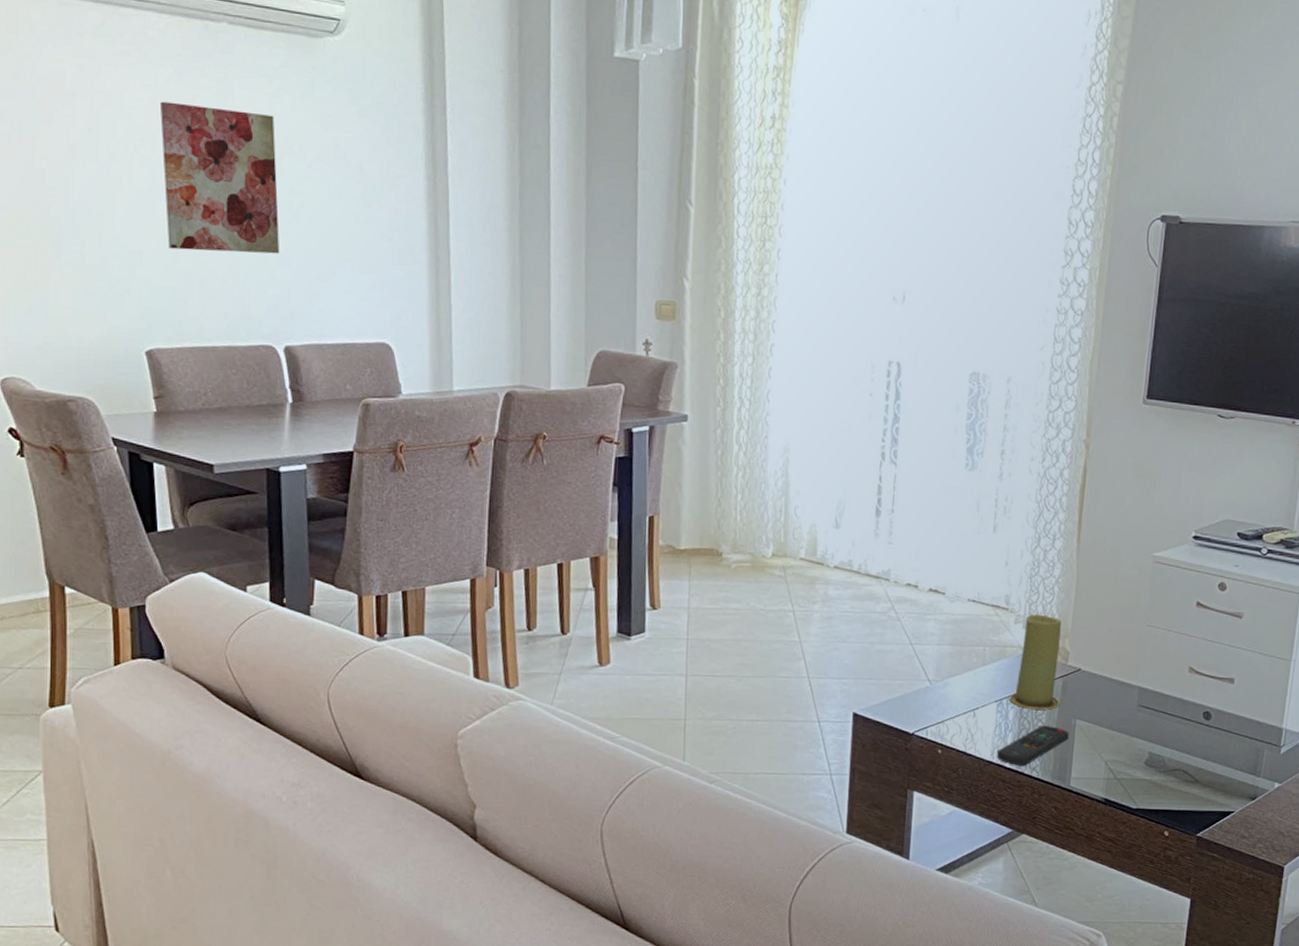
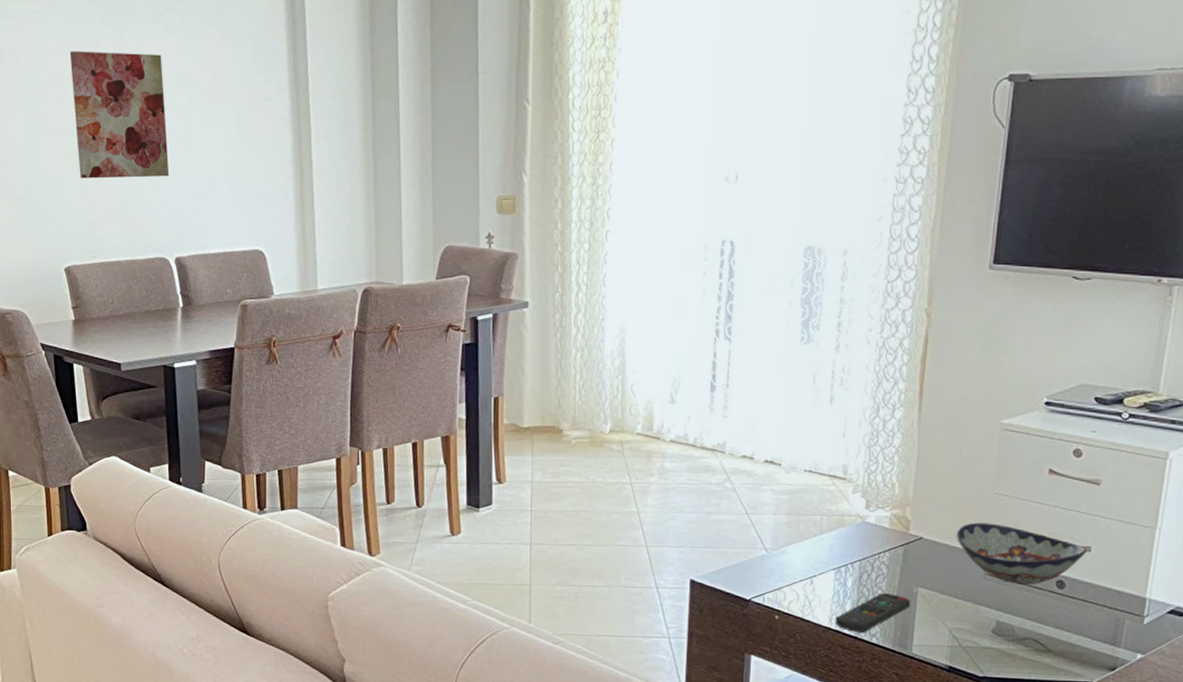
candle: present [1009,614,1061,710] -> none [848,483,902,578]
decorative bowl: none [1112,654,1231,716] -> present [956,522,1087,585]

